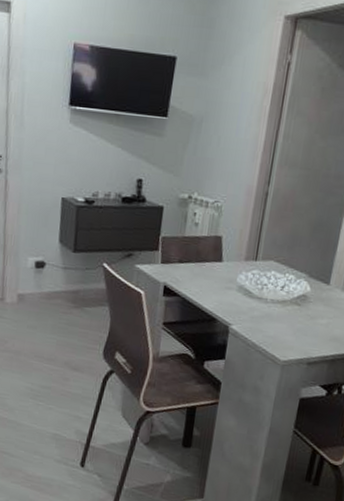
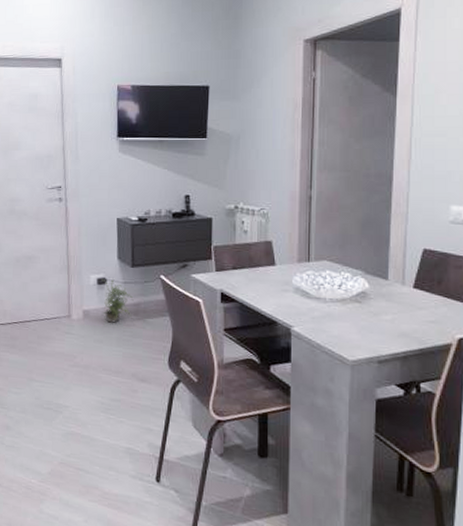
potted plant: none [39,262,73,310] -> present [101,278,134,323]

